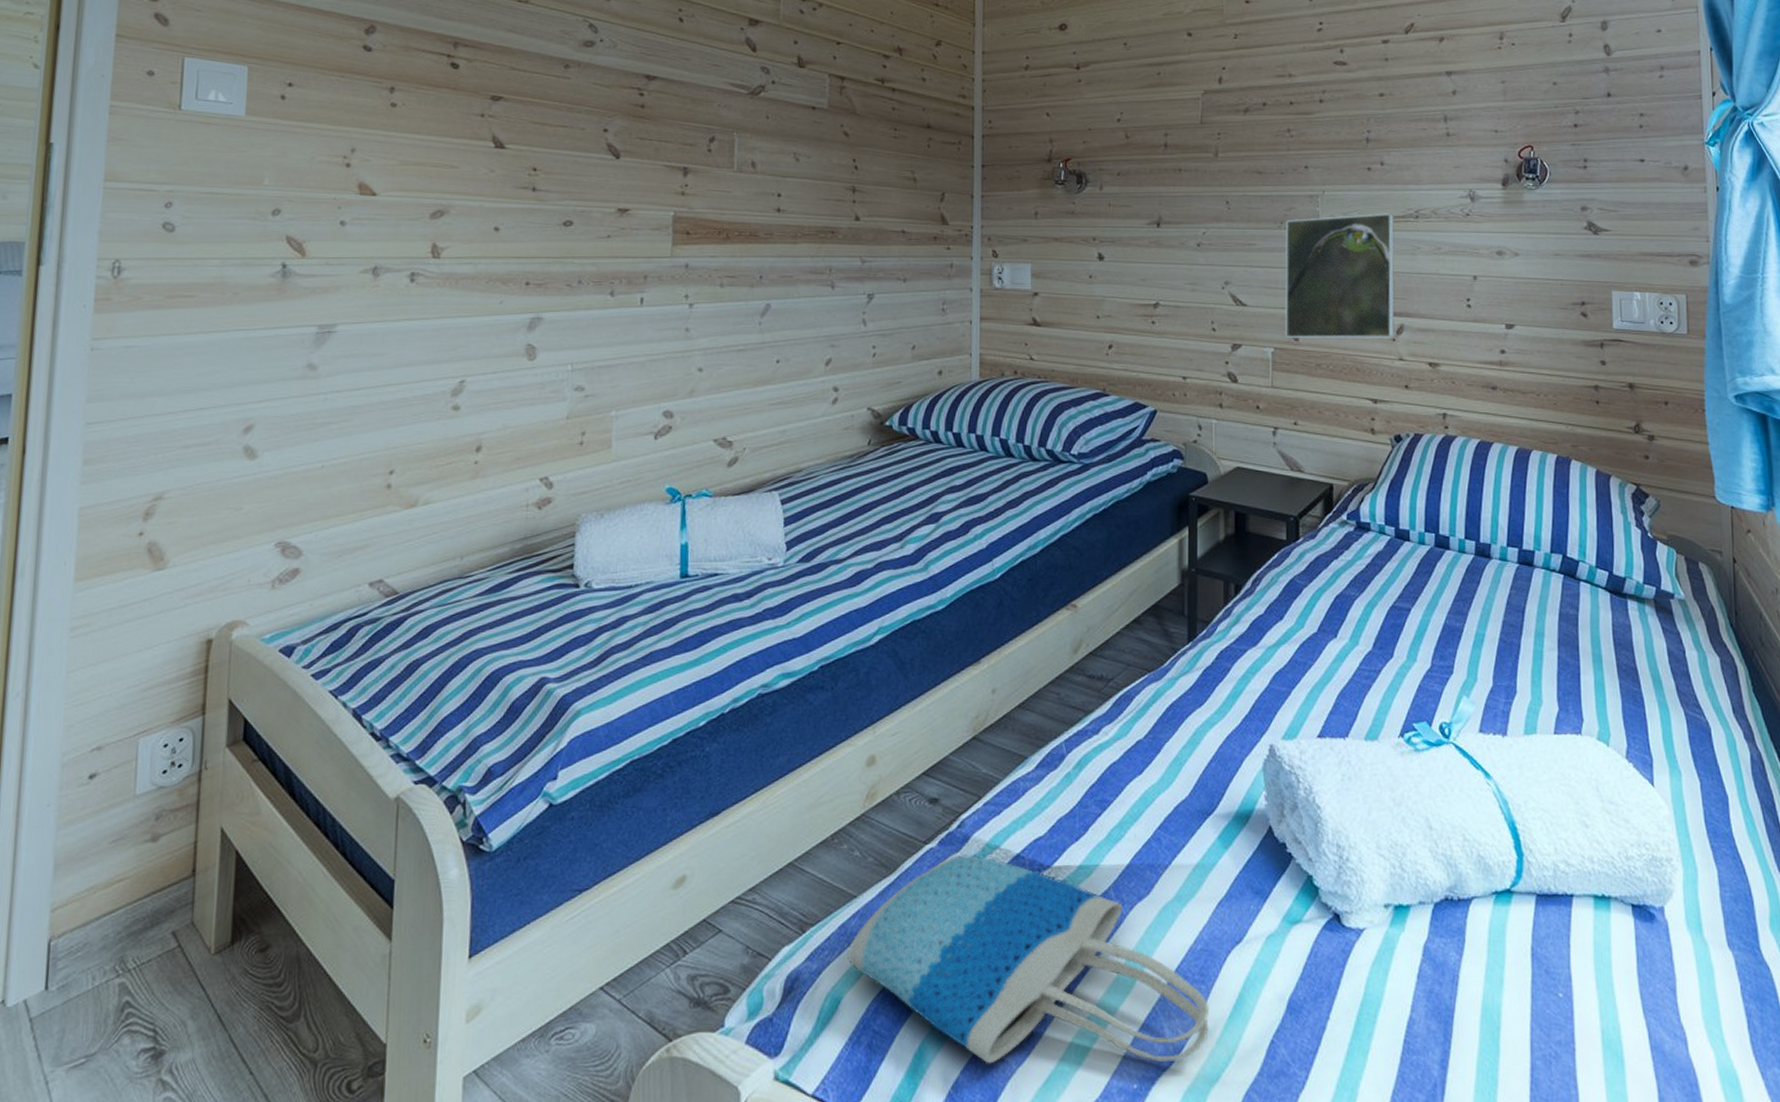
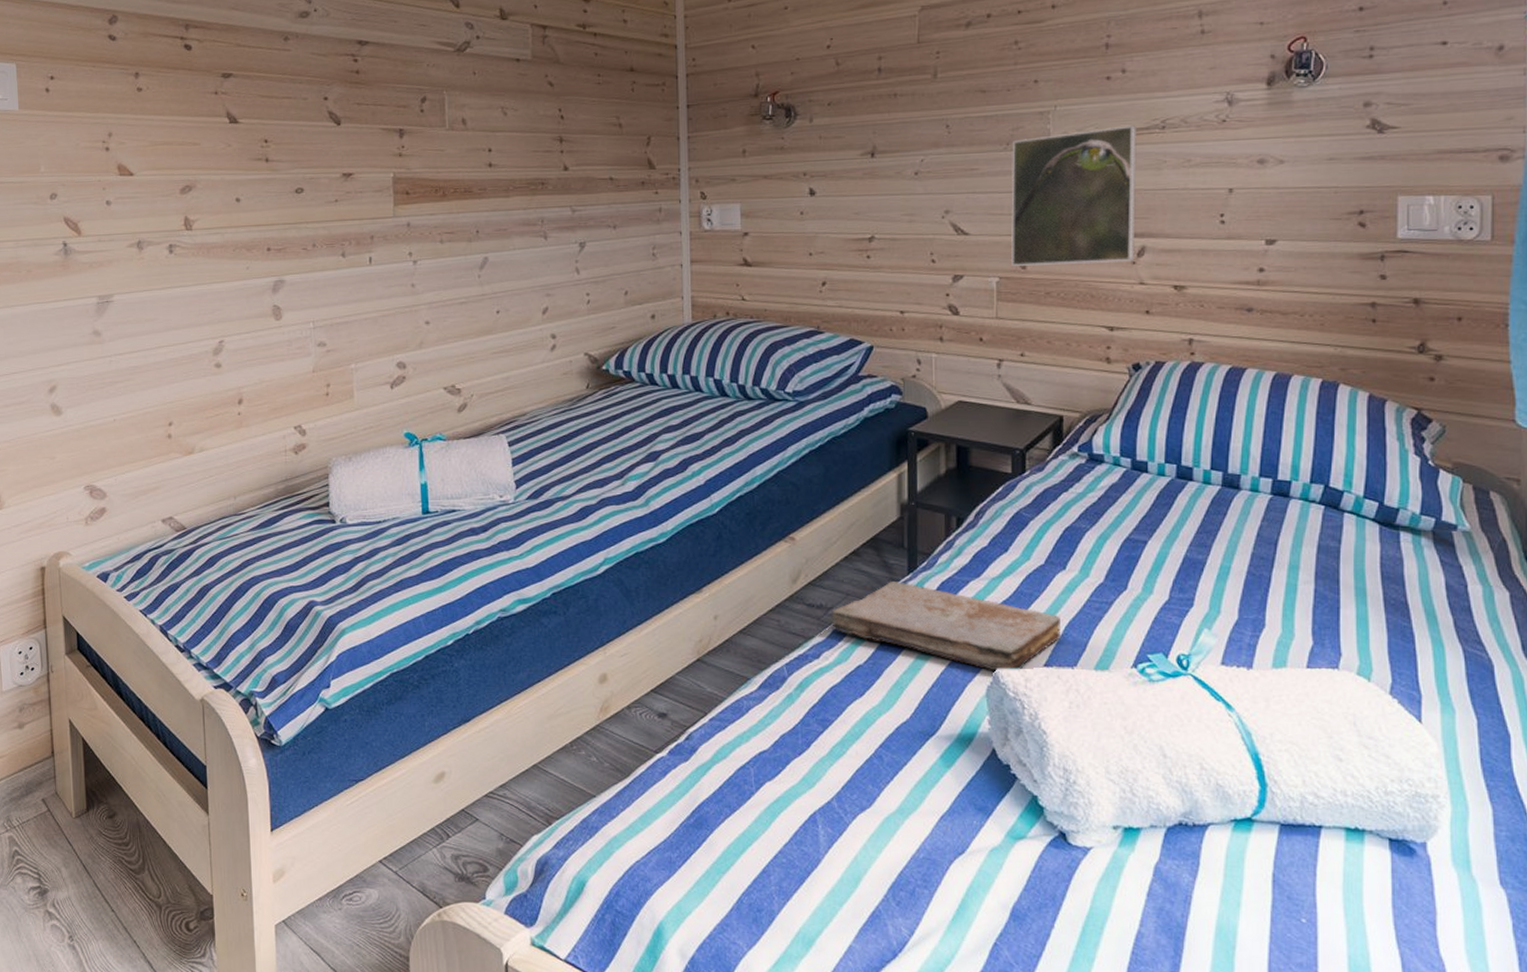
tote bag: present [847,855,1210,1064] -> none [590,764,933,956]
book: none [1112,650,1334,745] -> present [831,580,1062,673]

